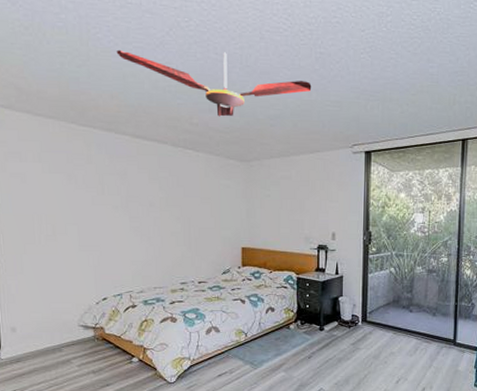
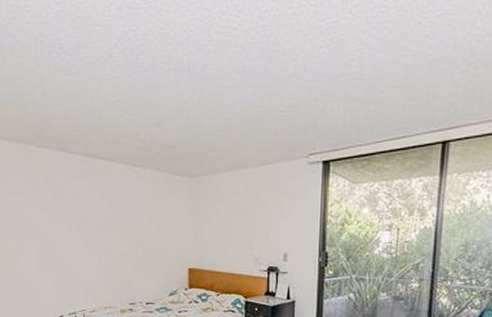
ceiling fan: present [116,49,312,117] -> none [68,60,264,130]

